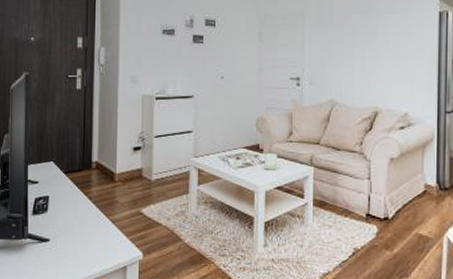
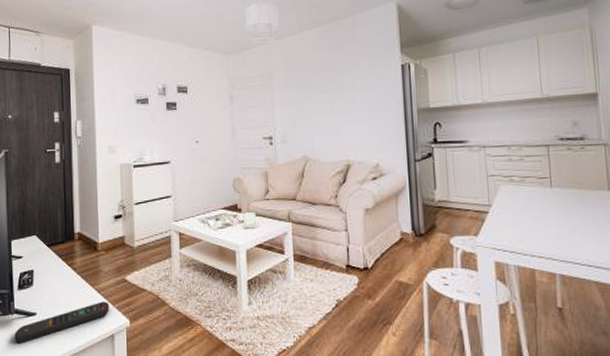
remote control: none [26,232,124,269] -> present [14,301,110,344]

